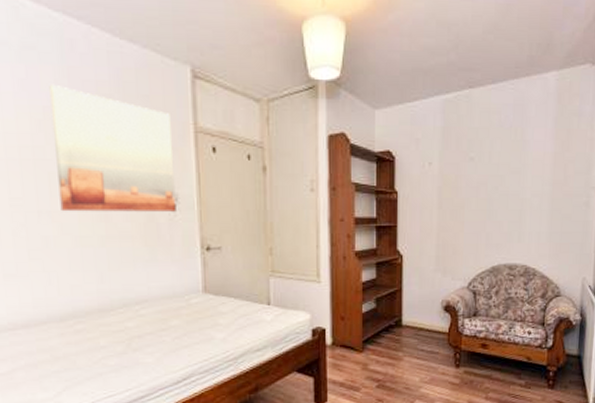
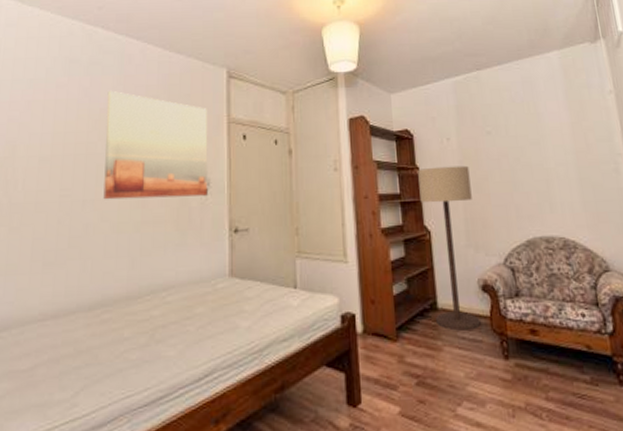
floor lamp: none [396,192,447,344] -> present [418,165,481,331]

